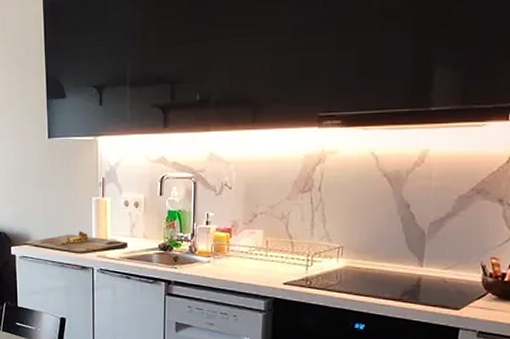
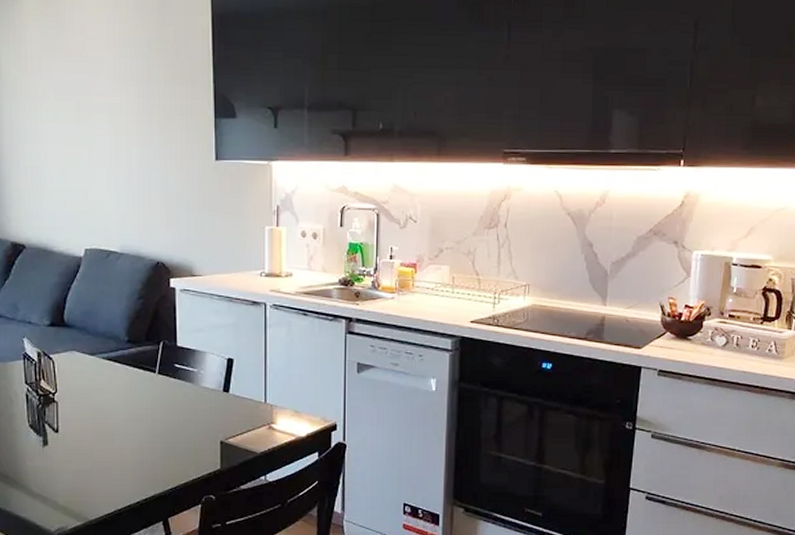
cutting board: present [24,231,129,253] -> none [186,263,306,287]

